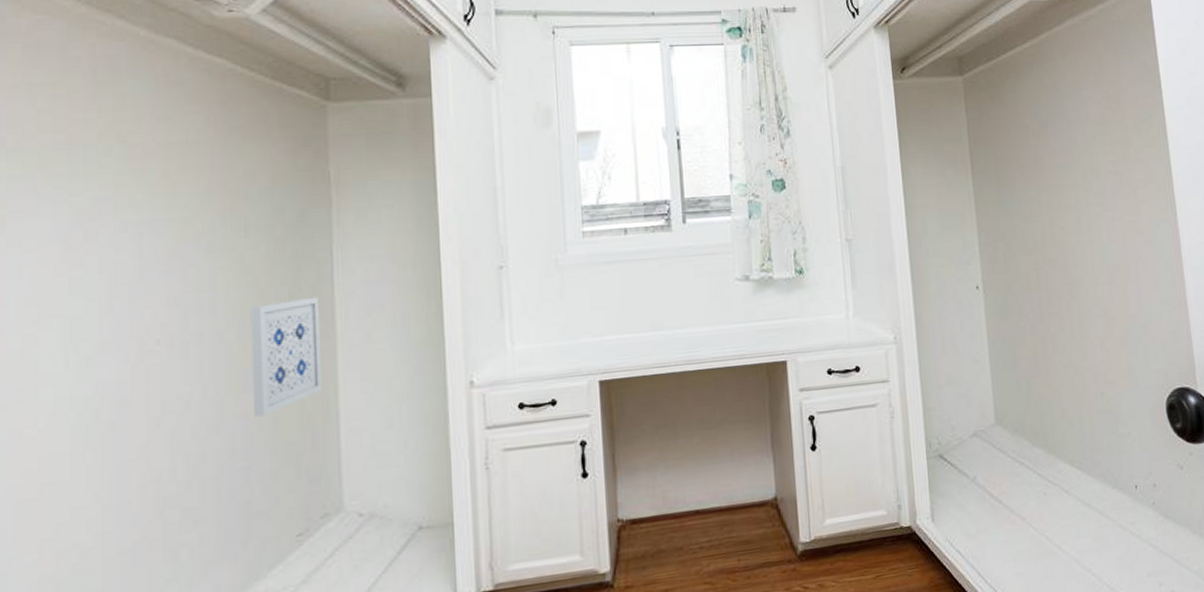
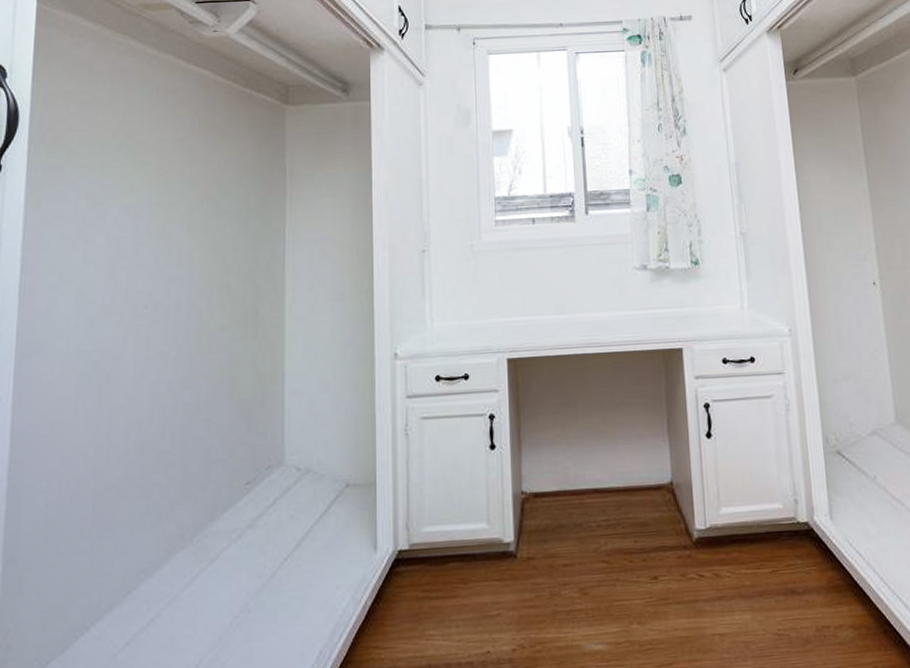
wall art: present [250,297,323,417] -> none [216,272,272,376]

